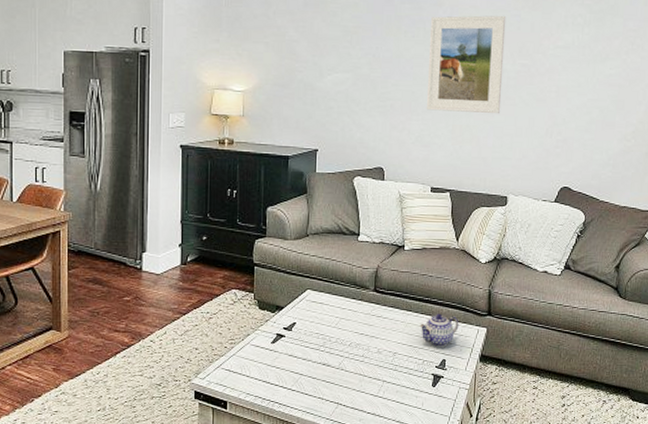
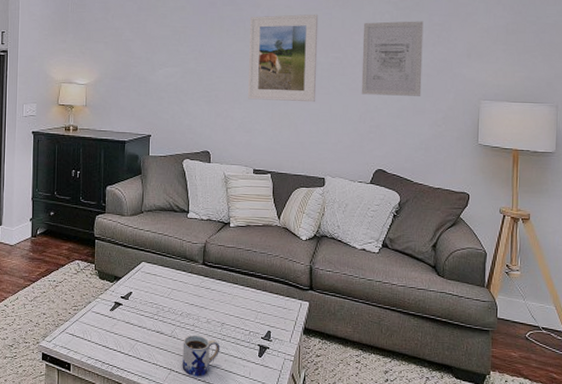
mug: none [350,366,392,410] -> present [182,335,220,377]
teapot: present [420,313,459,347] -> none [246,287,283,319]
wall art: none [549,26,618,109] -> present [361,21,424,96]

